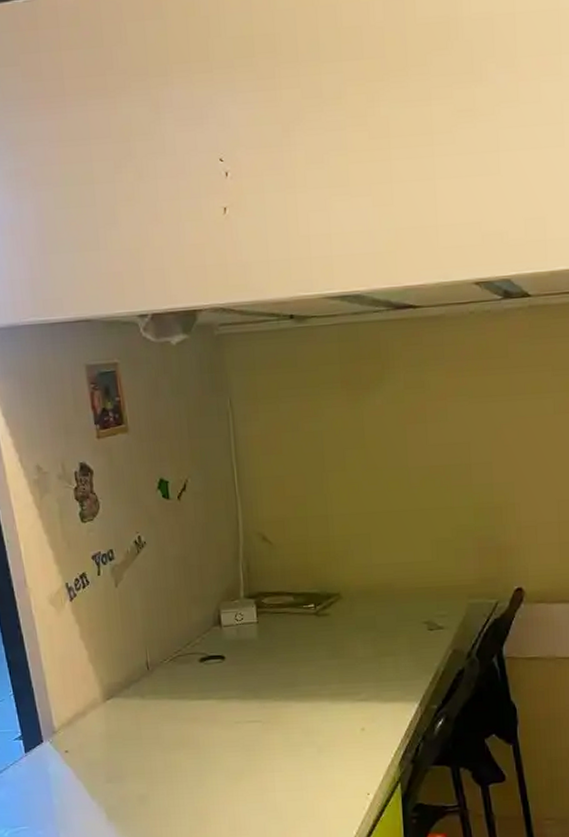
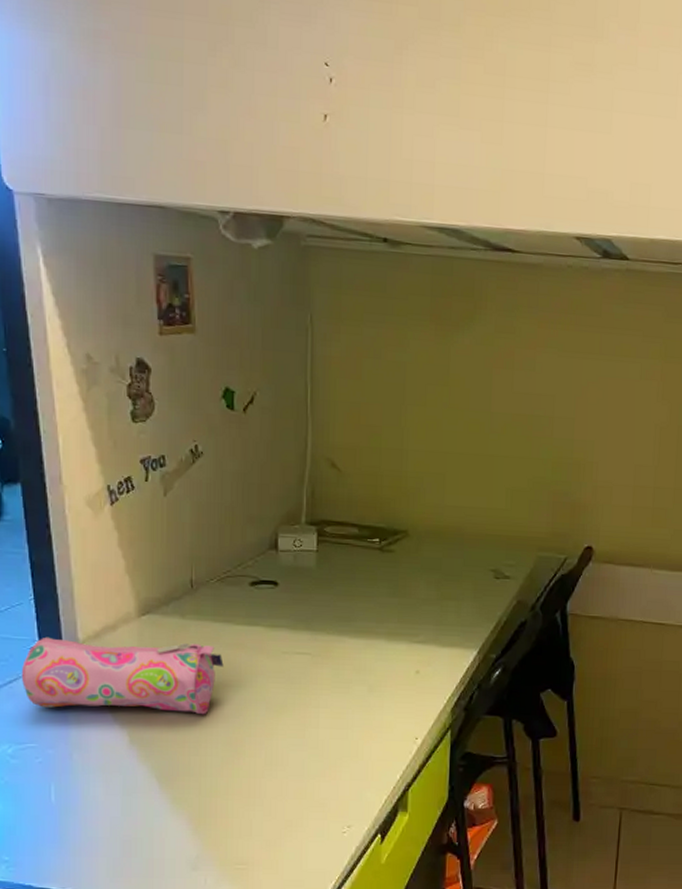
pencil case: none [9,722,183,793] -> present [21,636,224,715]

